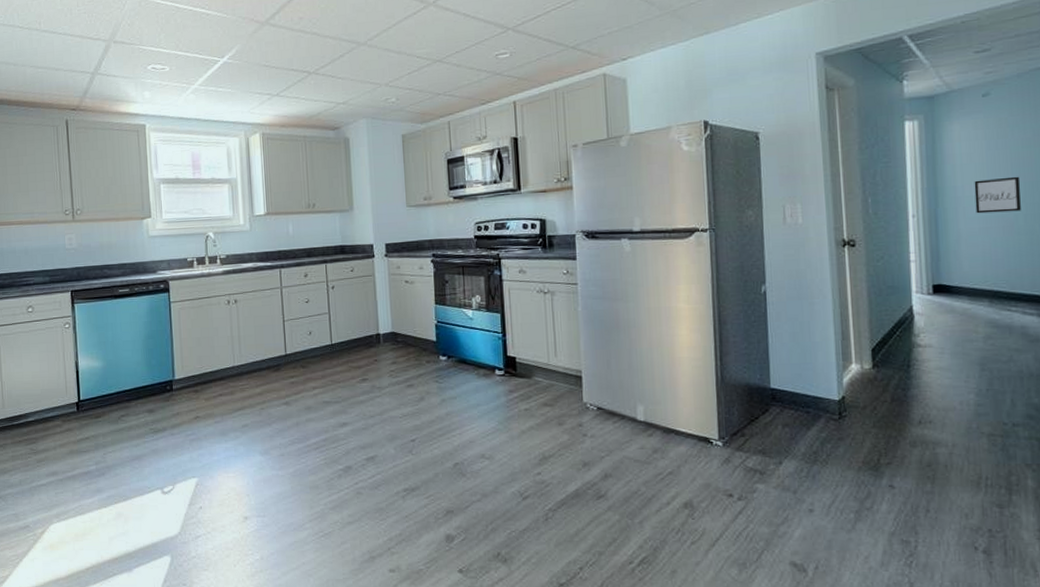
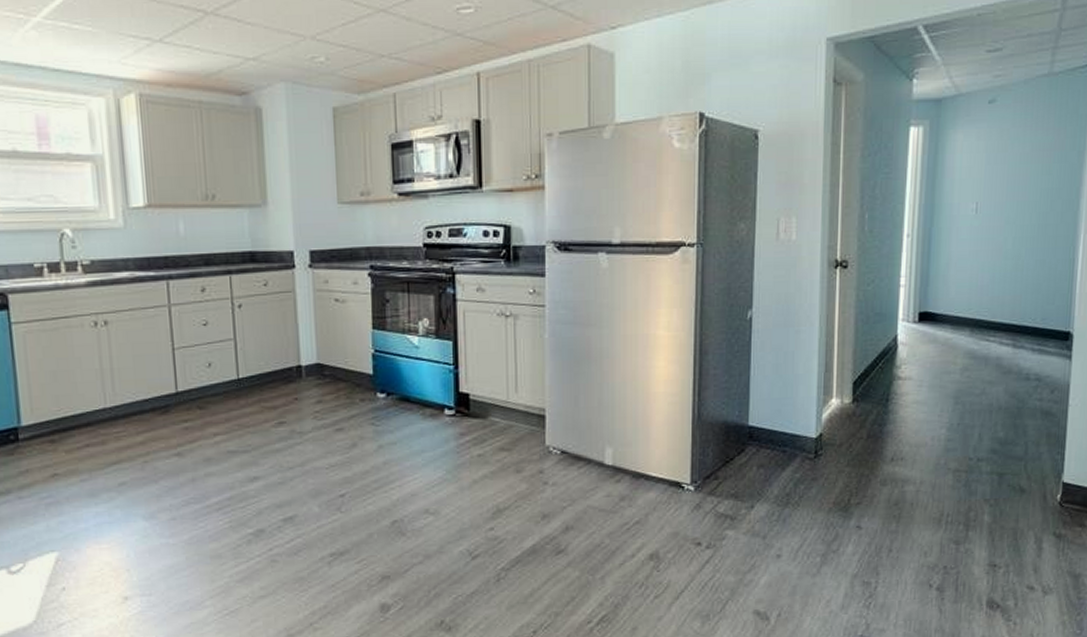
wall art: present [974,176,1021,214] -> none [968,195,1014,235]

